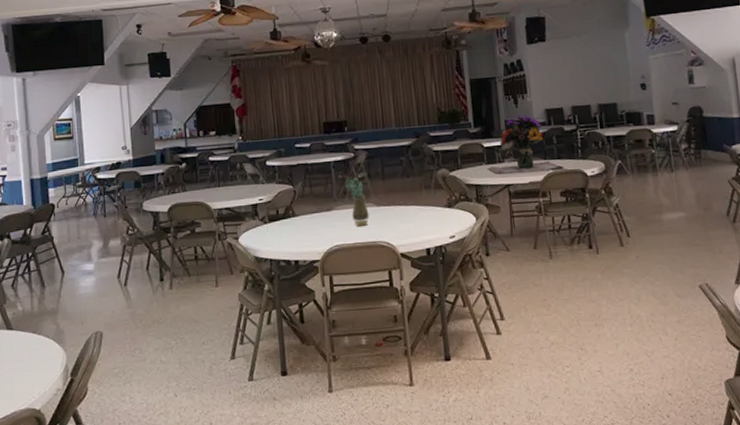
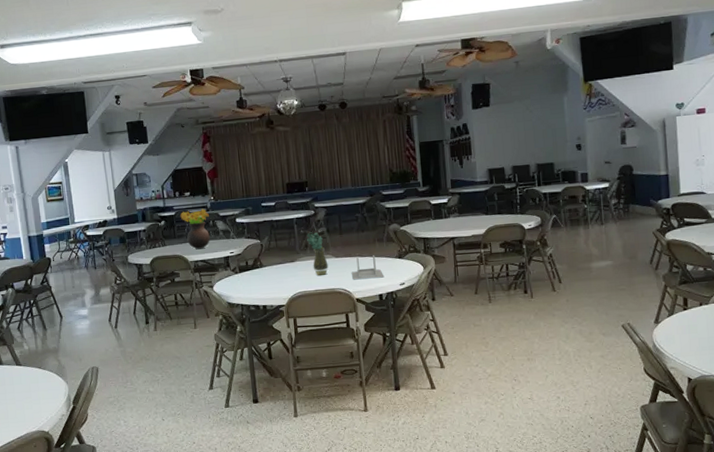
flower arrangement: none [203,150,237,196] -> present [180,209,210,250]
napkin holder: none [395,203,432,232] -> present [351,254,385,280]
flower arrangement: present [487,114,567,174] -> none [434,174,506,228]

